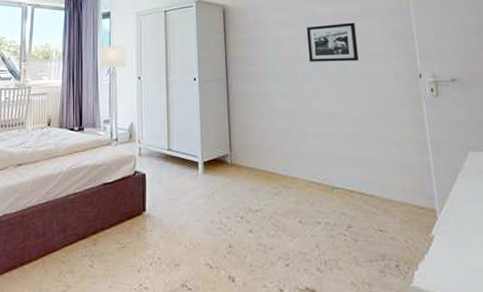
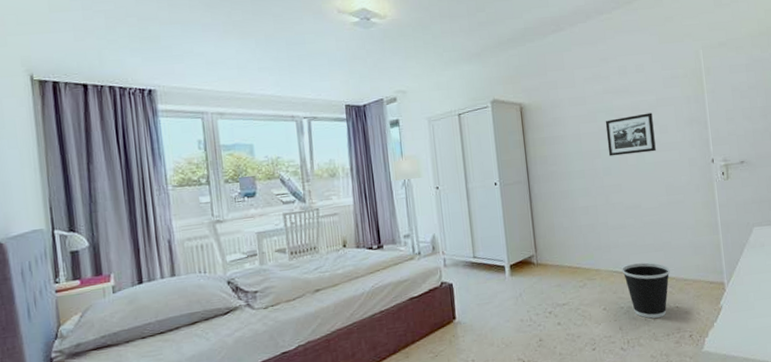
wastebasket: none [320,176,373,239] -> present [622,262,670,319]

